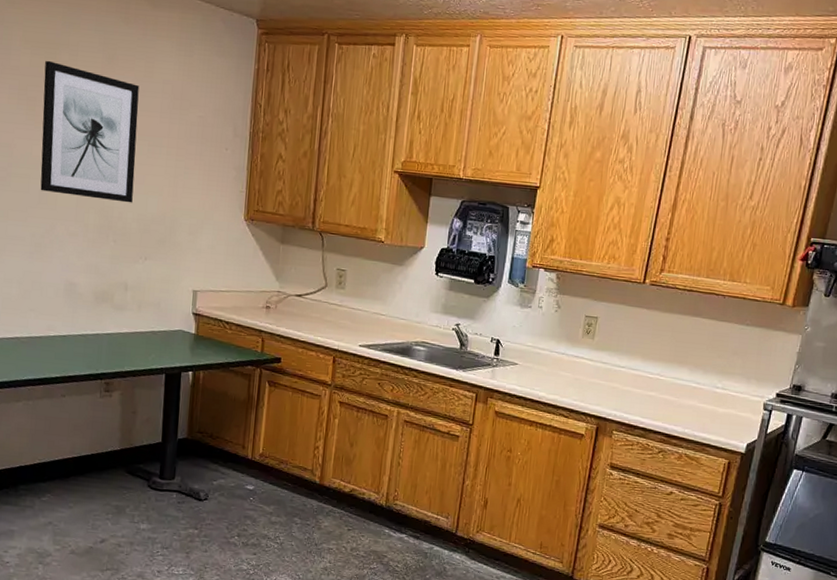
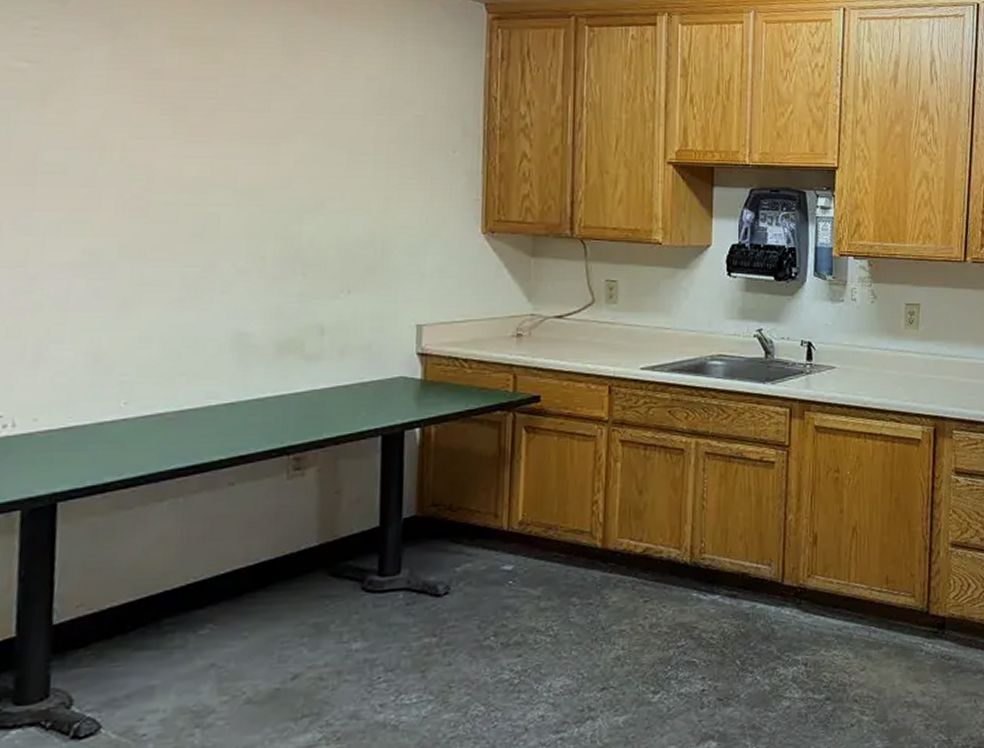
wall art: present [40,60,139,203] -> none [194,60,334,225]

